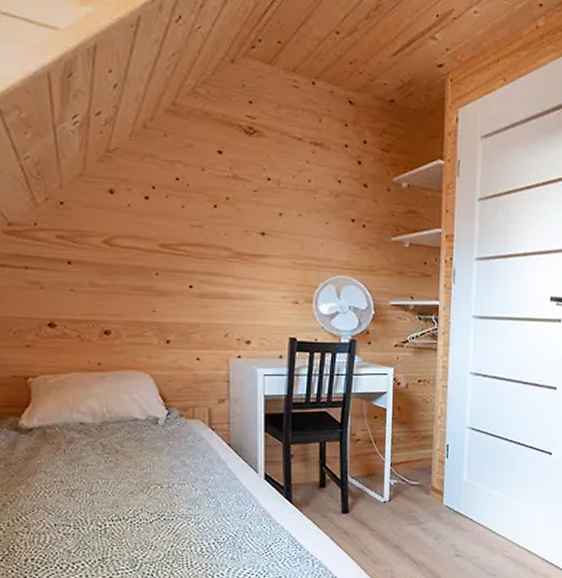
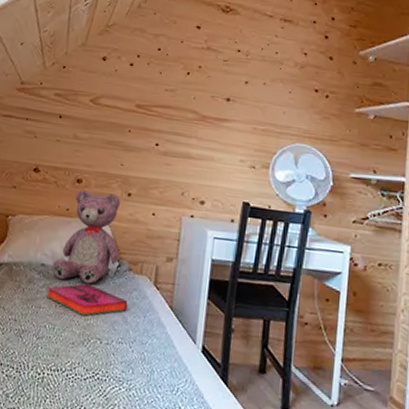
teddy bear: none [93,342,168,436] -> present [52,190,120,285]
hardback book: none [93,436,184,466] -> present [47,283,128,316]

